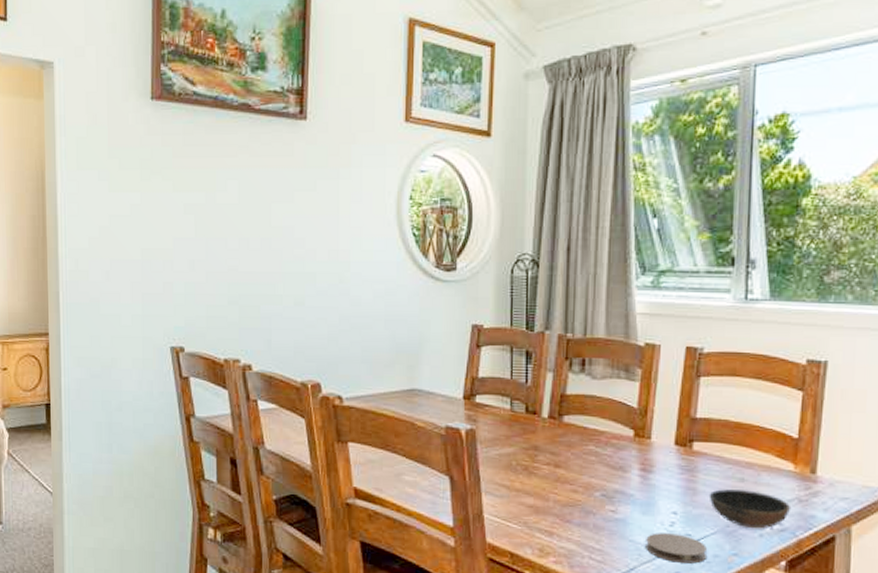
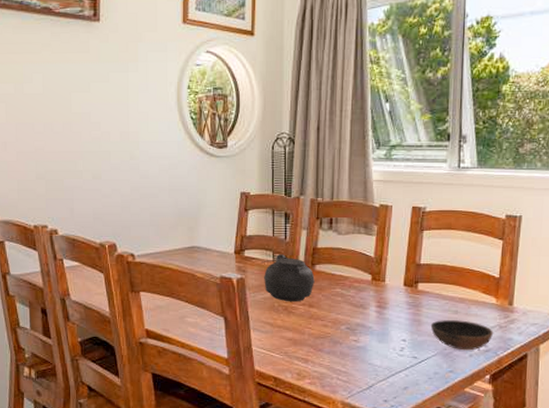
teapot: none [495,401,562,461] -> present [261,254,315,302]
coaster: present [646,533,707,564] -> none [381,357,429,380]

